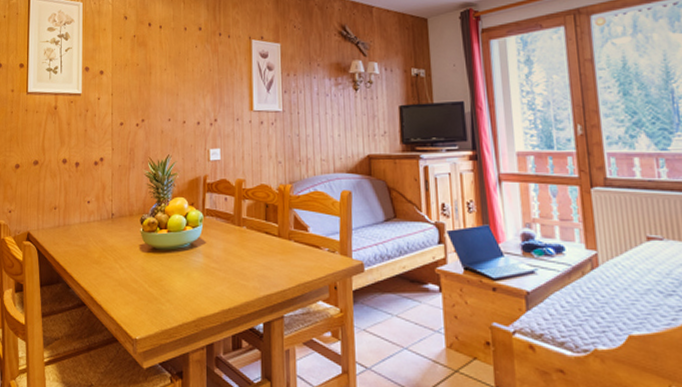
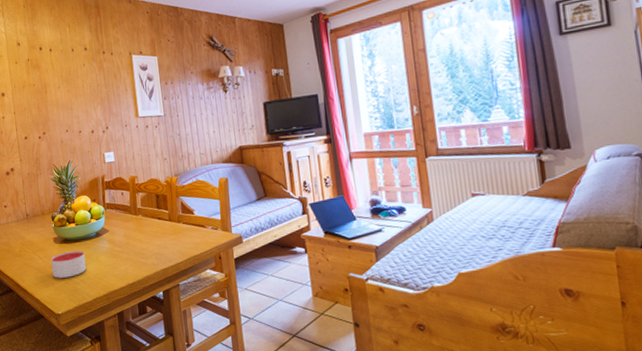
candle: none [134,263,175,295] -> present [50,250,86,278]

